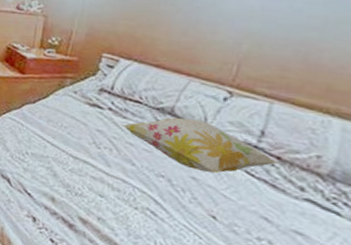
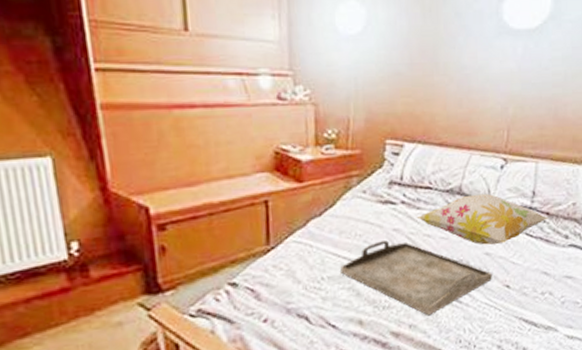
serving tray: none [43,136,197,216] -> present [340,240,492,316]

